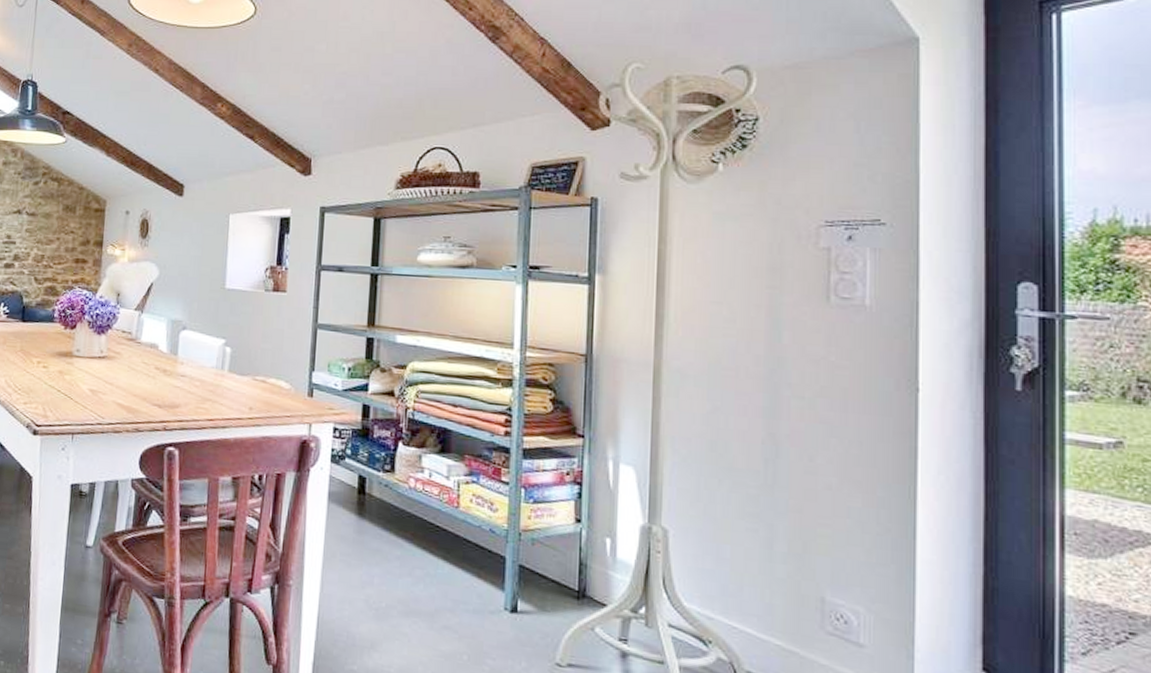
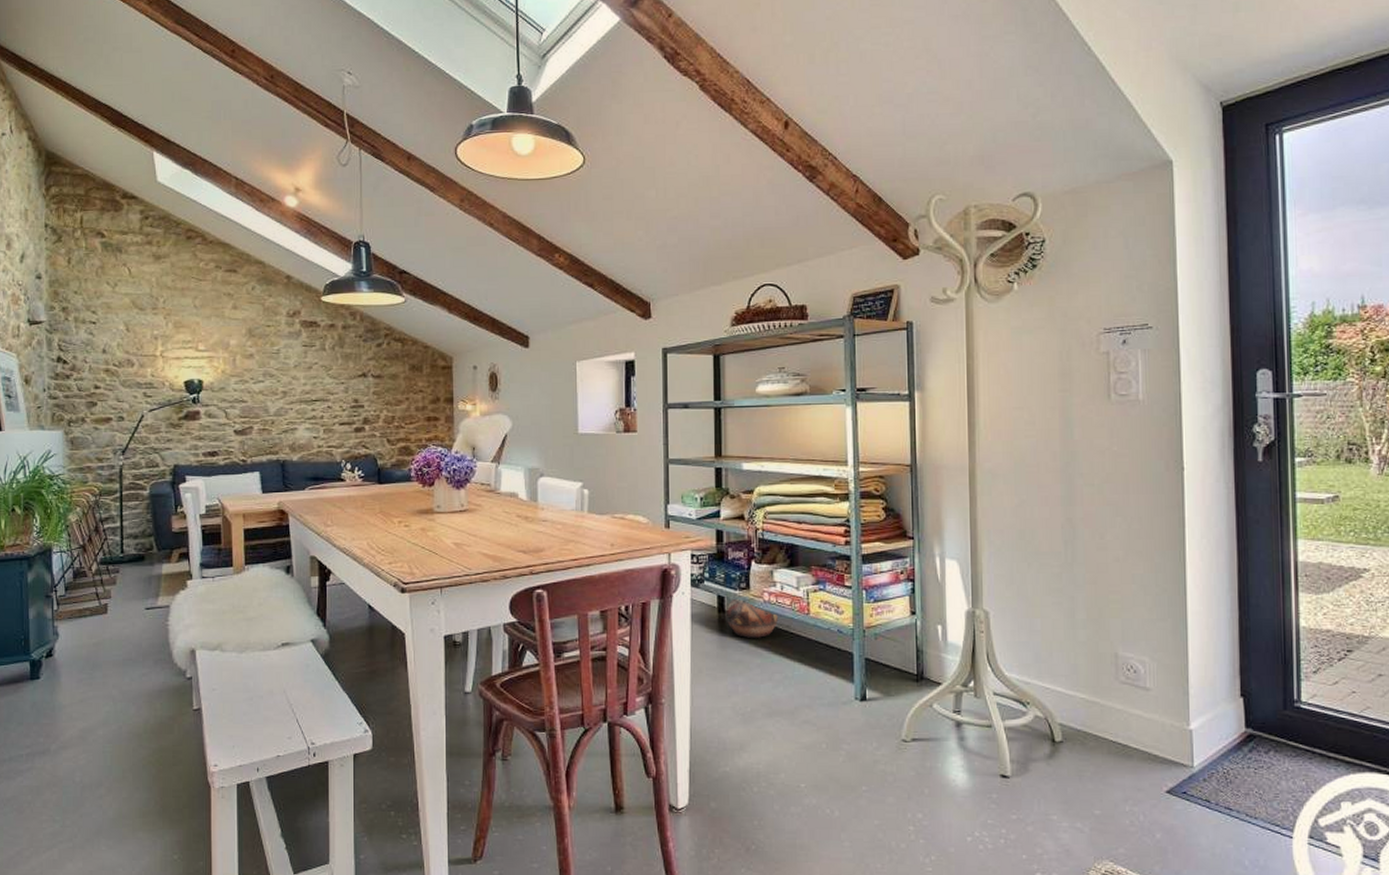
ceramic pot: none [365,479,423,528] -> present [725,597,778,638]

